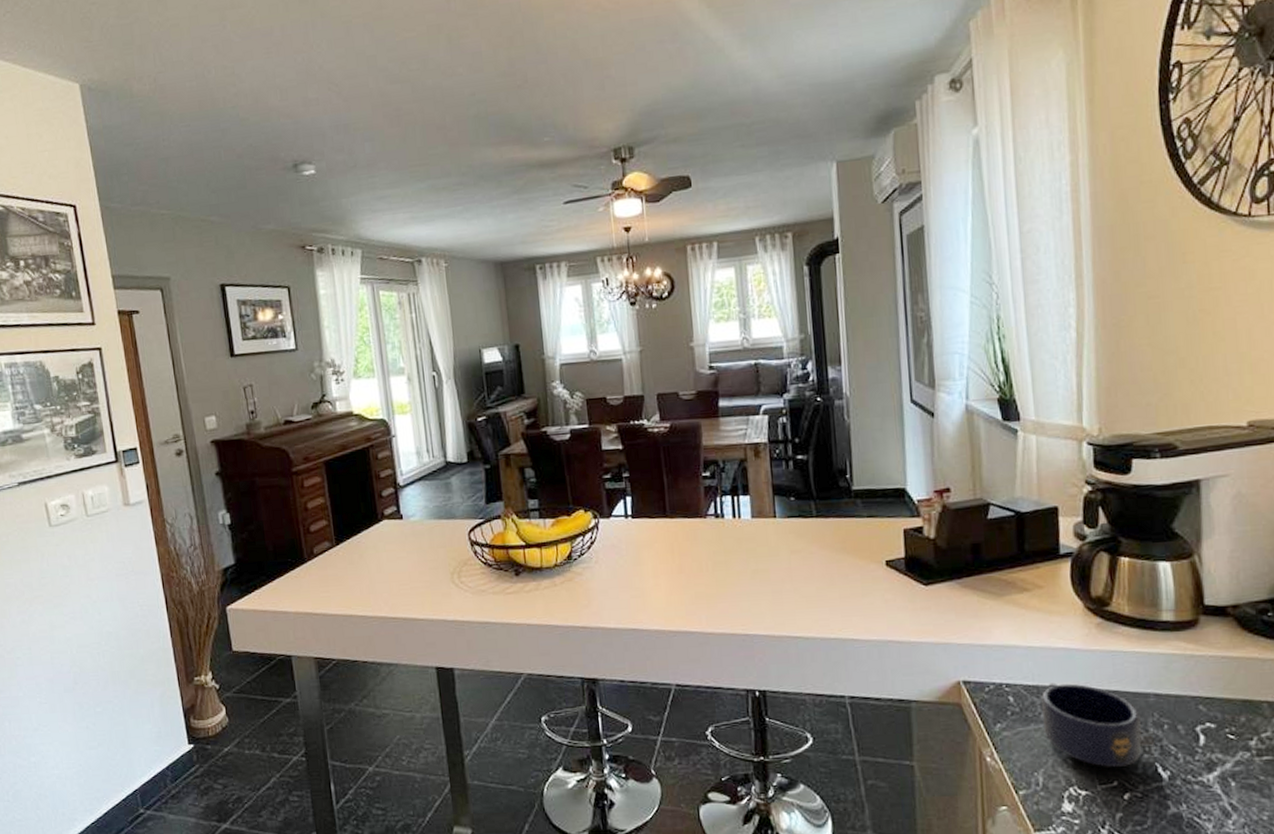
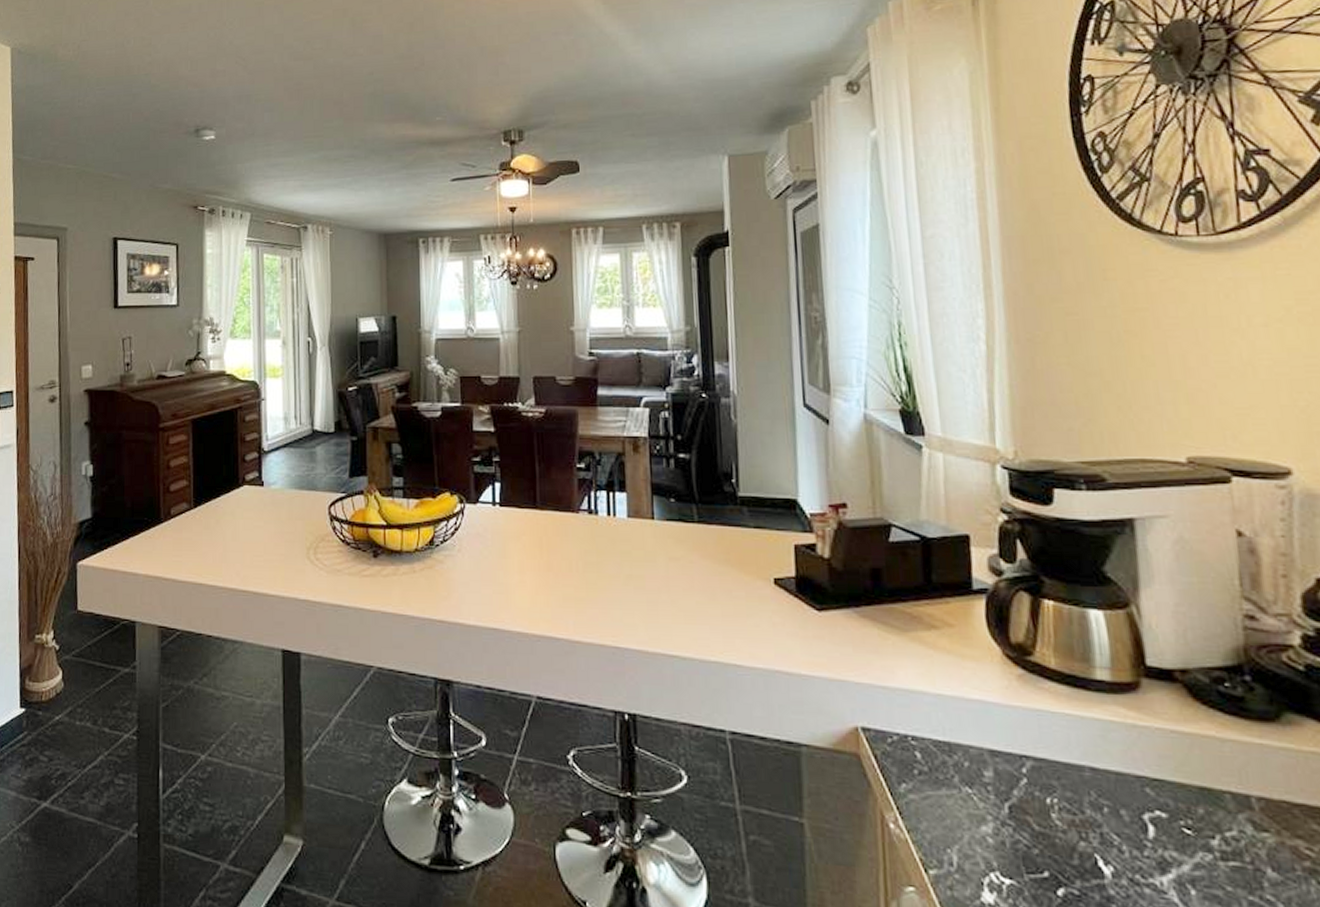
mug: present [1041,683,1142,767] -> none [954,740,1077,854]

